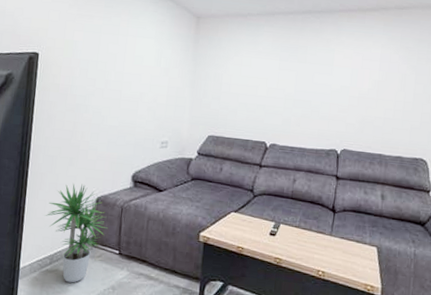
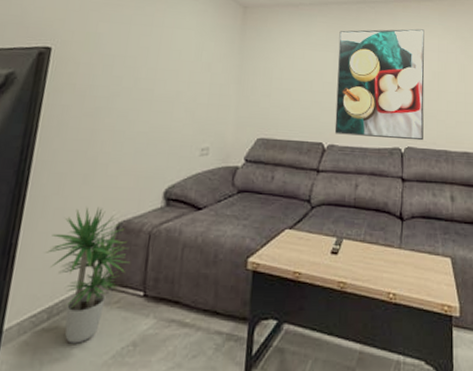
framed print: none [276,38,368,144] -> present [334,29,425,141]

